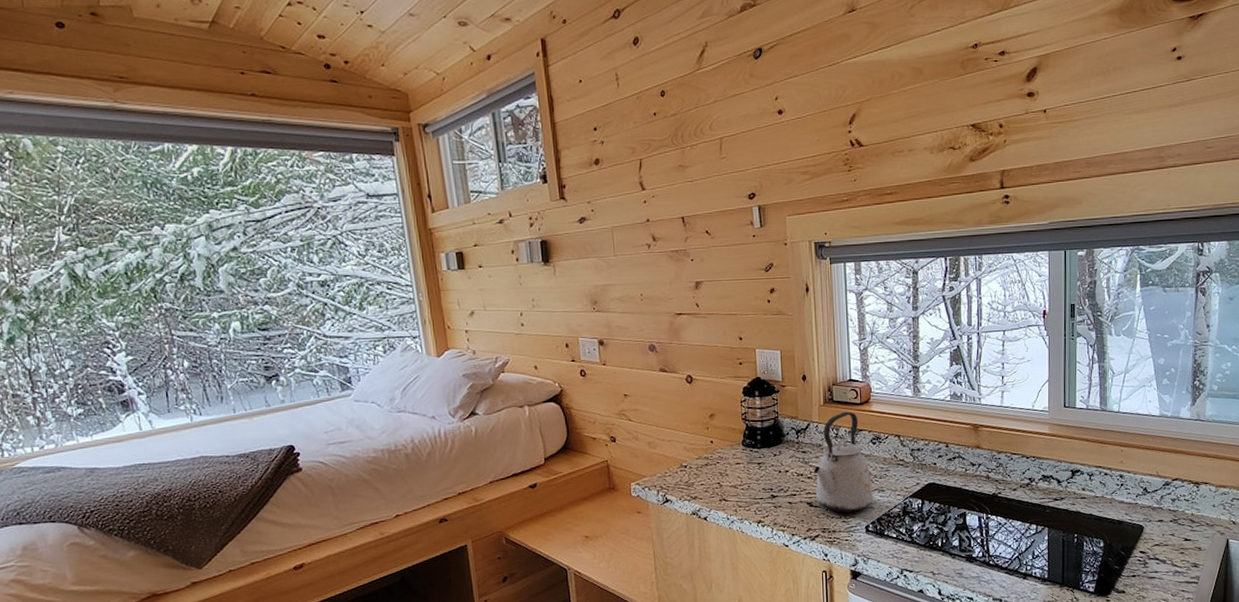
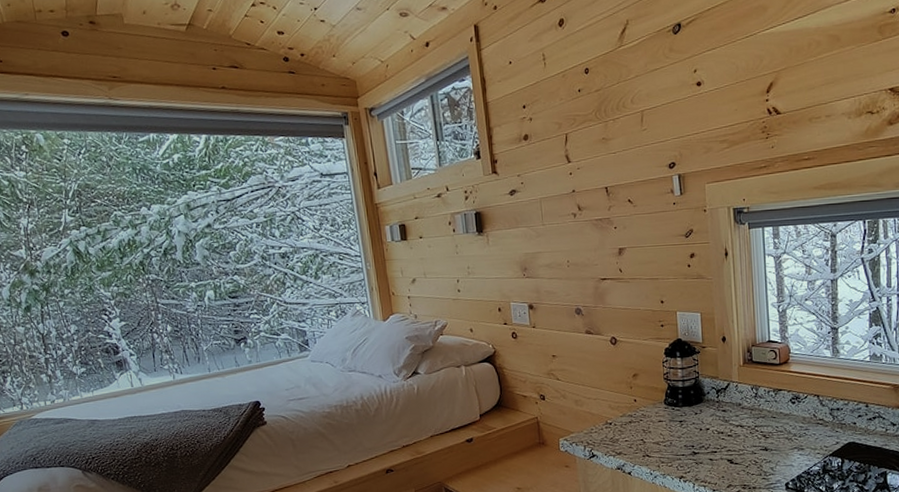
kettle: present [813,411,873,513] -> none [733,371,792,470]

